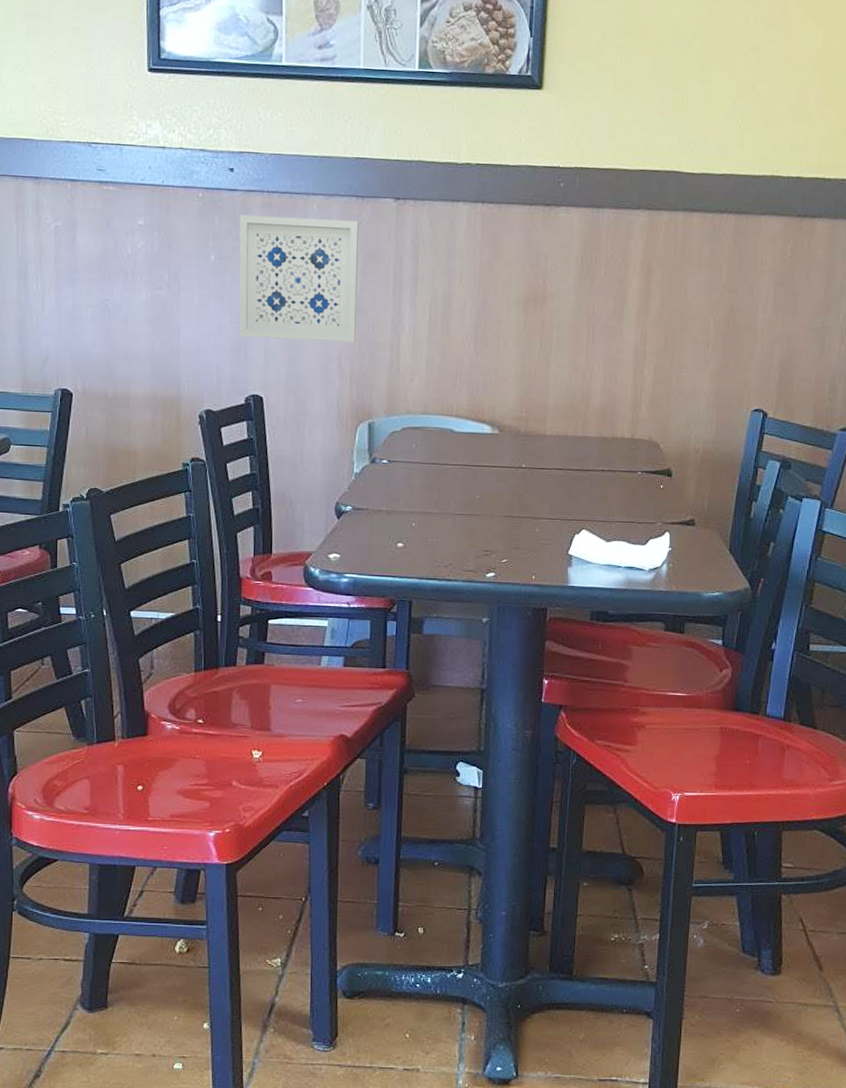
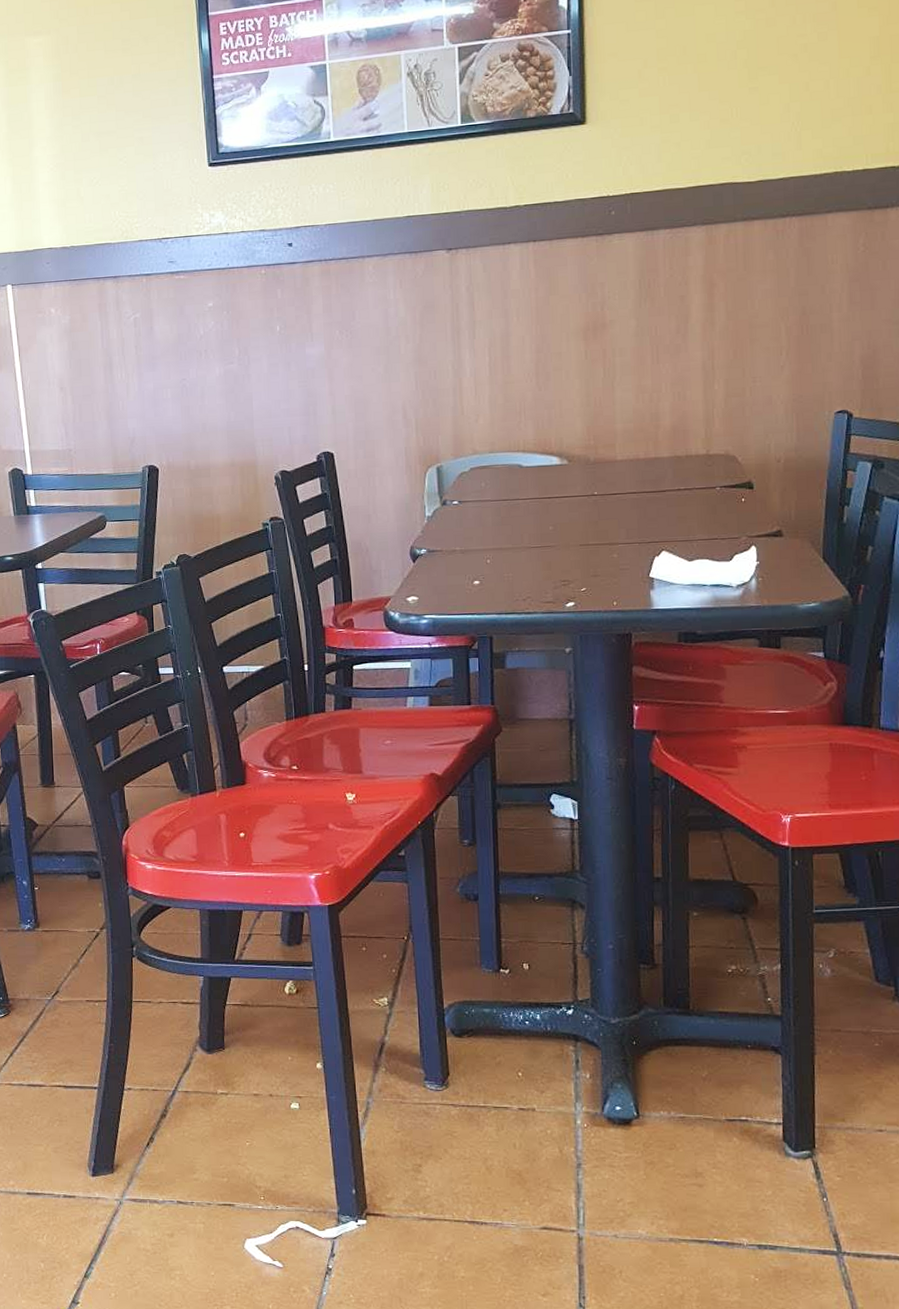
wall art: present [238,215,359,343] -> none [300,276,419,399]

